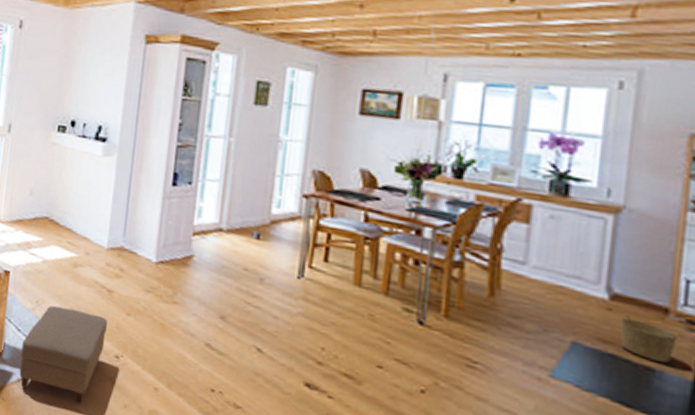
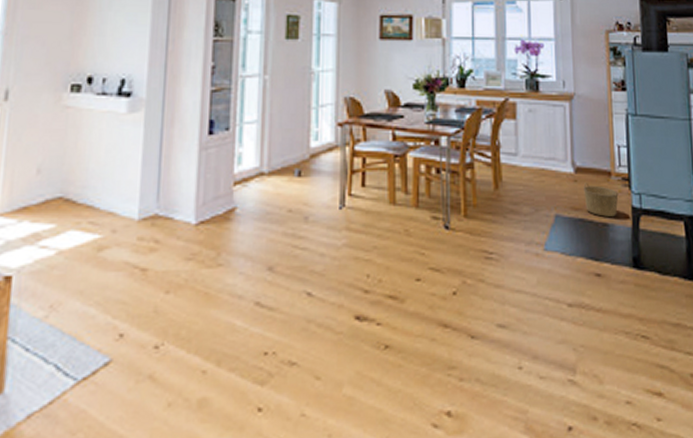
ottoman: present [19,306,107,404] -> none [29,303,143,425]

